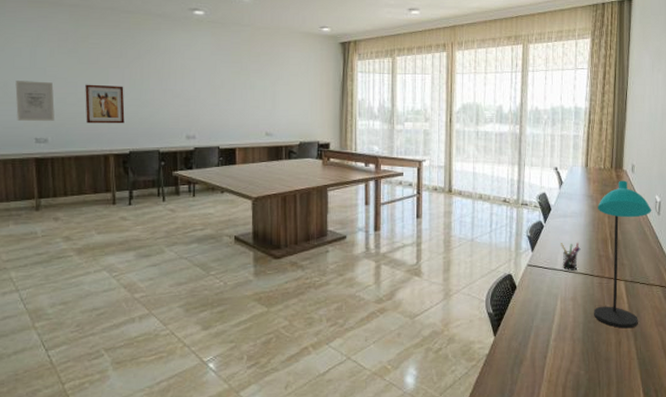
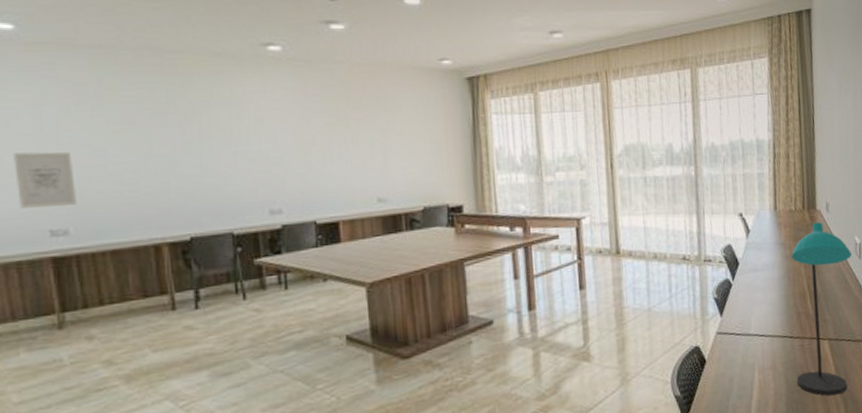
wall art: present [85,84,125,124] -> none [119,151,180,205]
pen holder: present [561,243,581,271] -> none [753,300,777,335]

